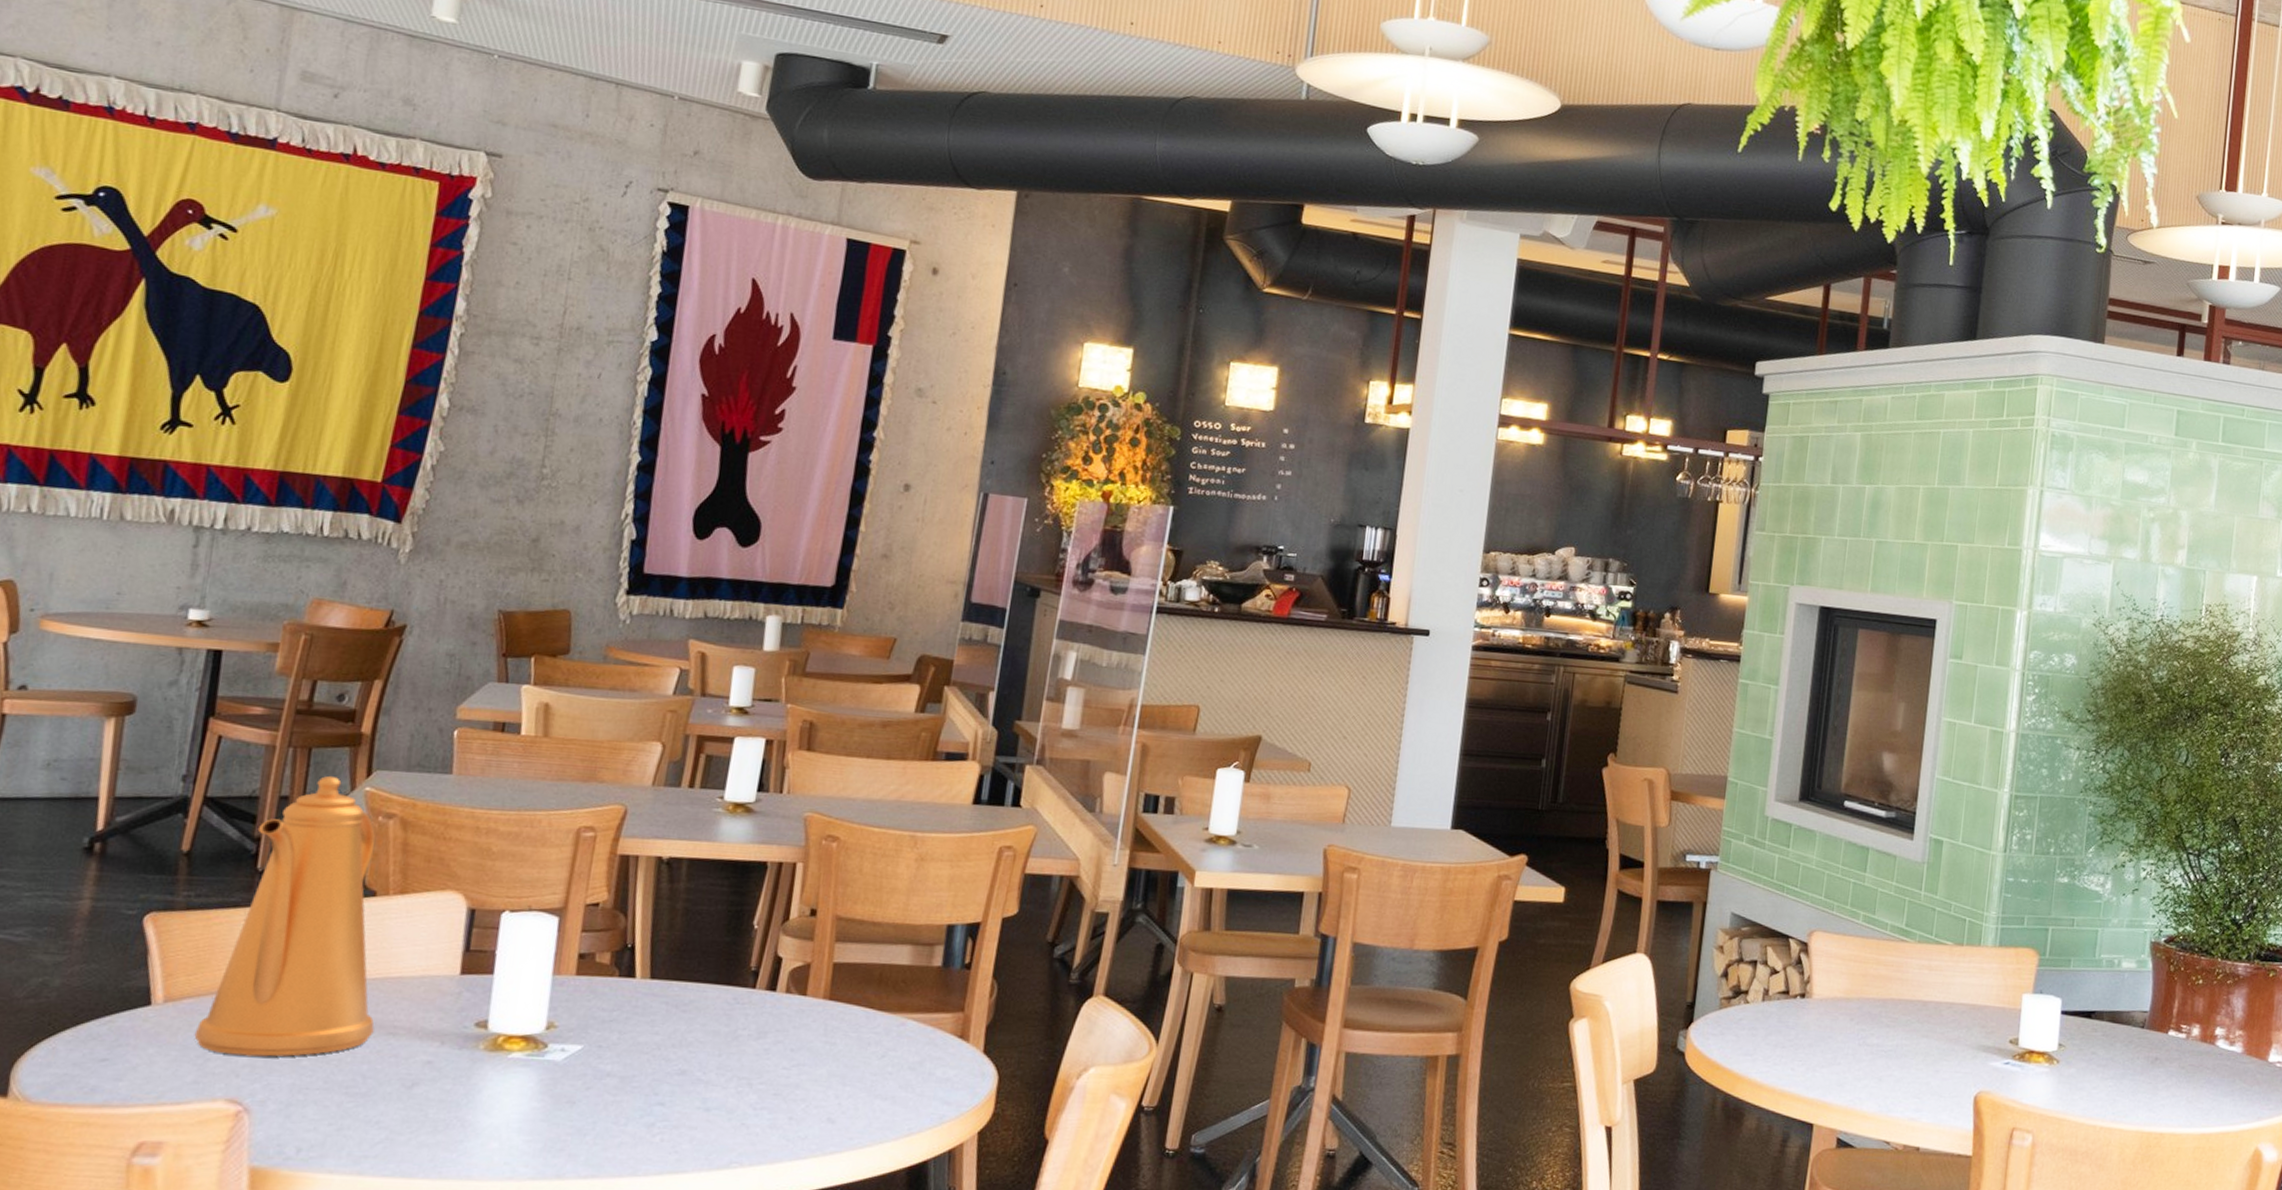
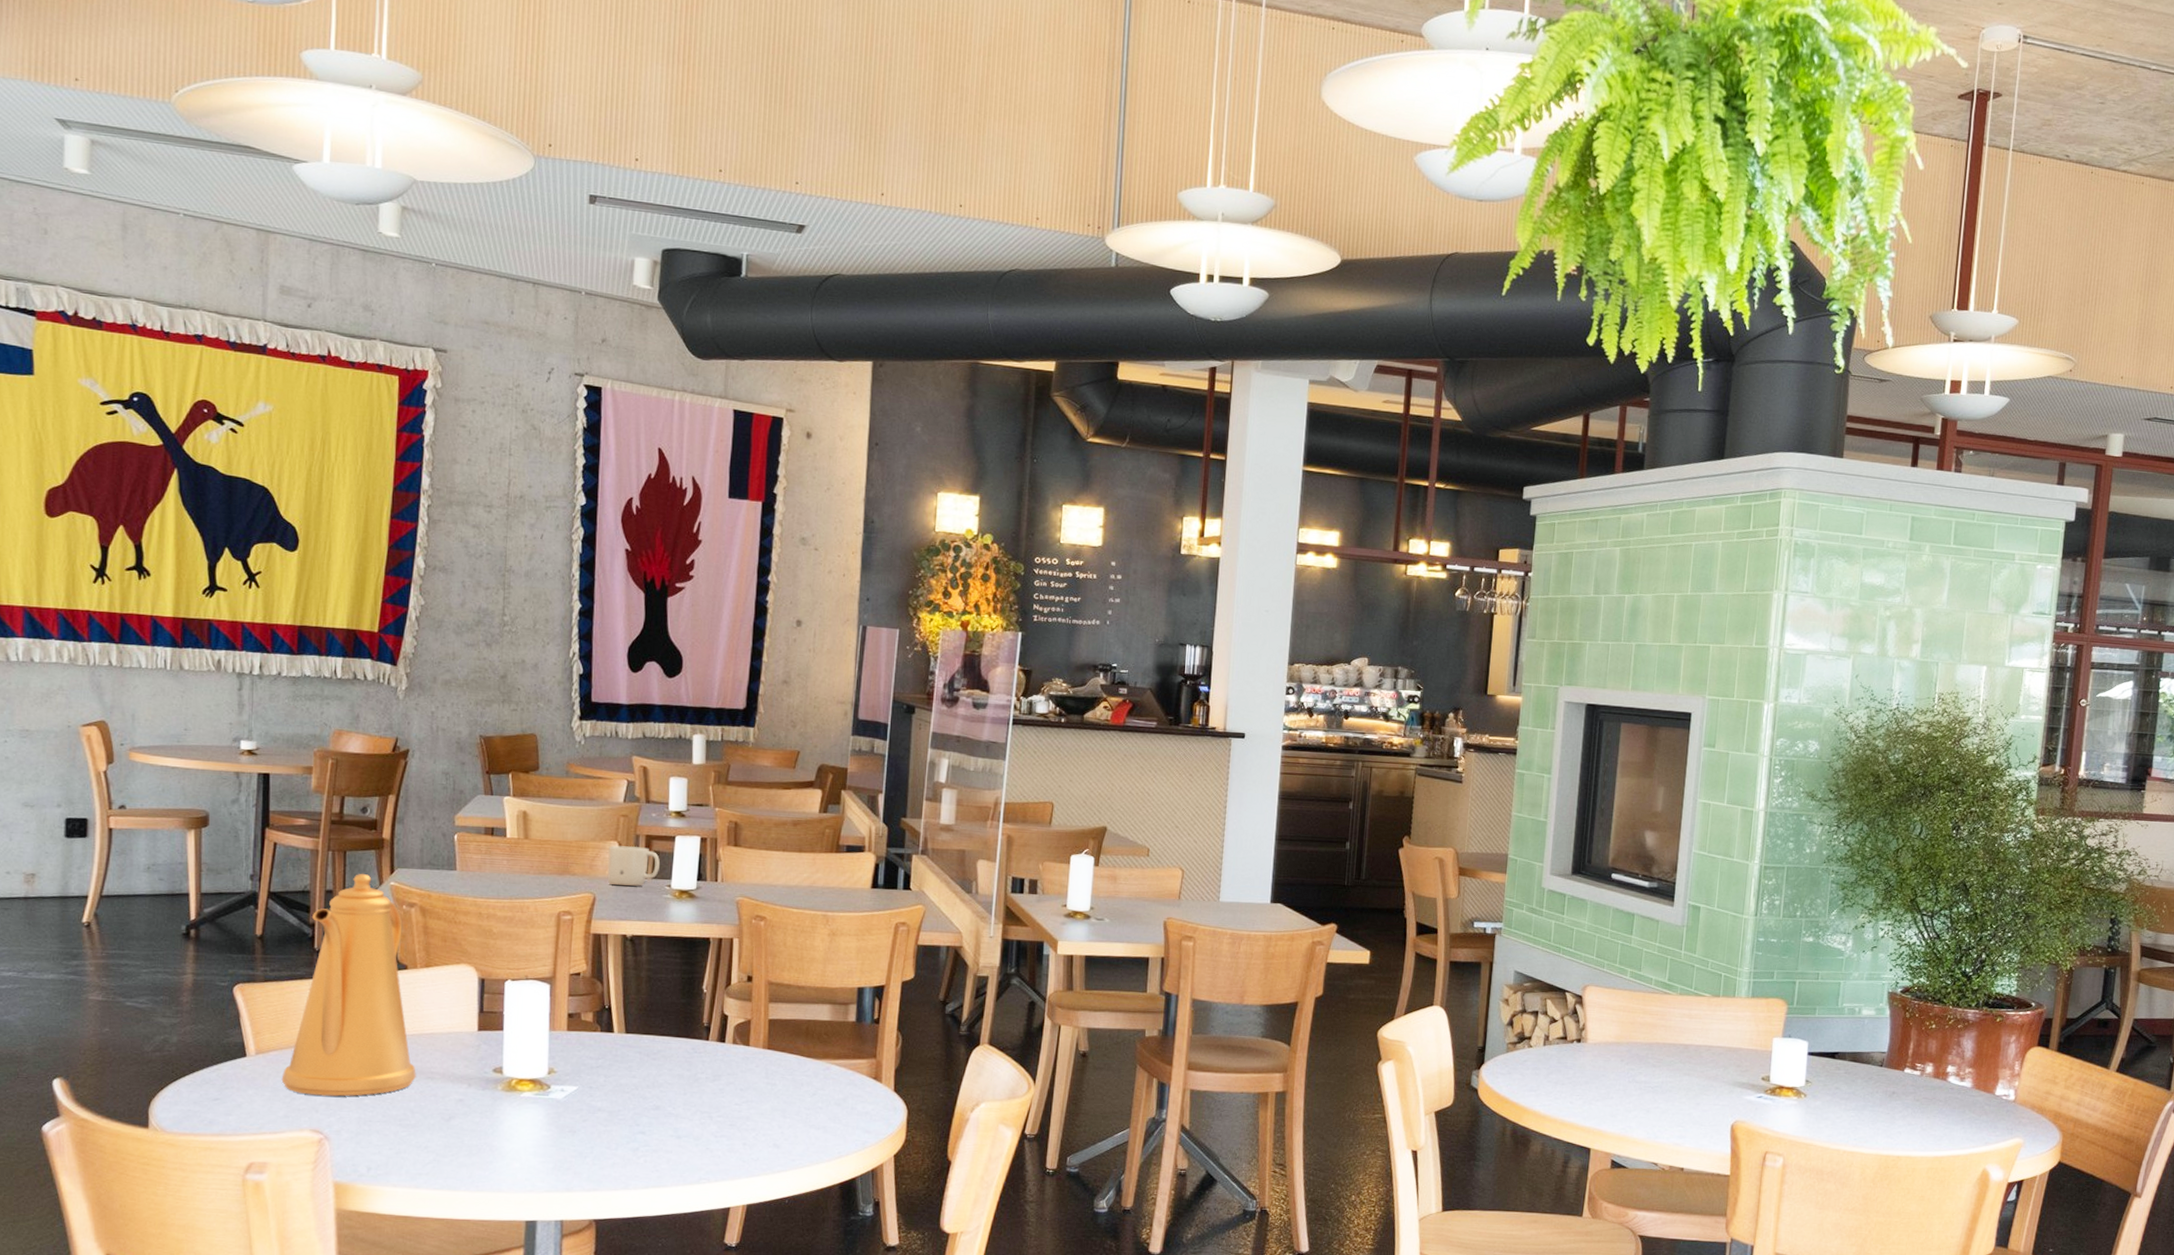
mug: none [644,747,713,798] -> present [607,845,660,887]

